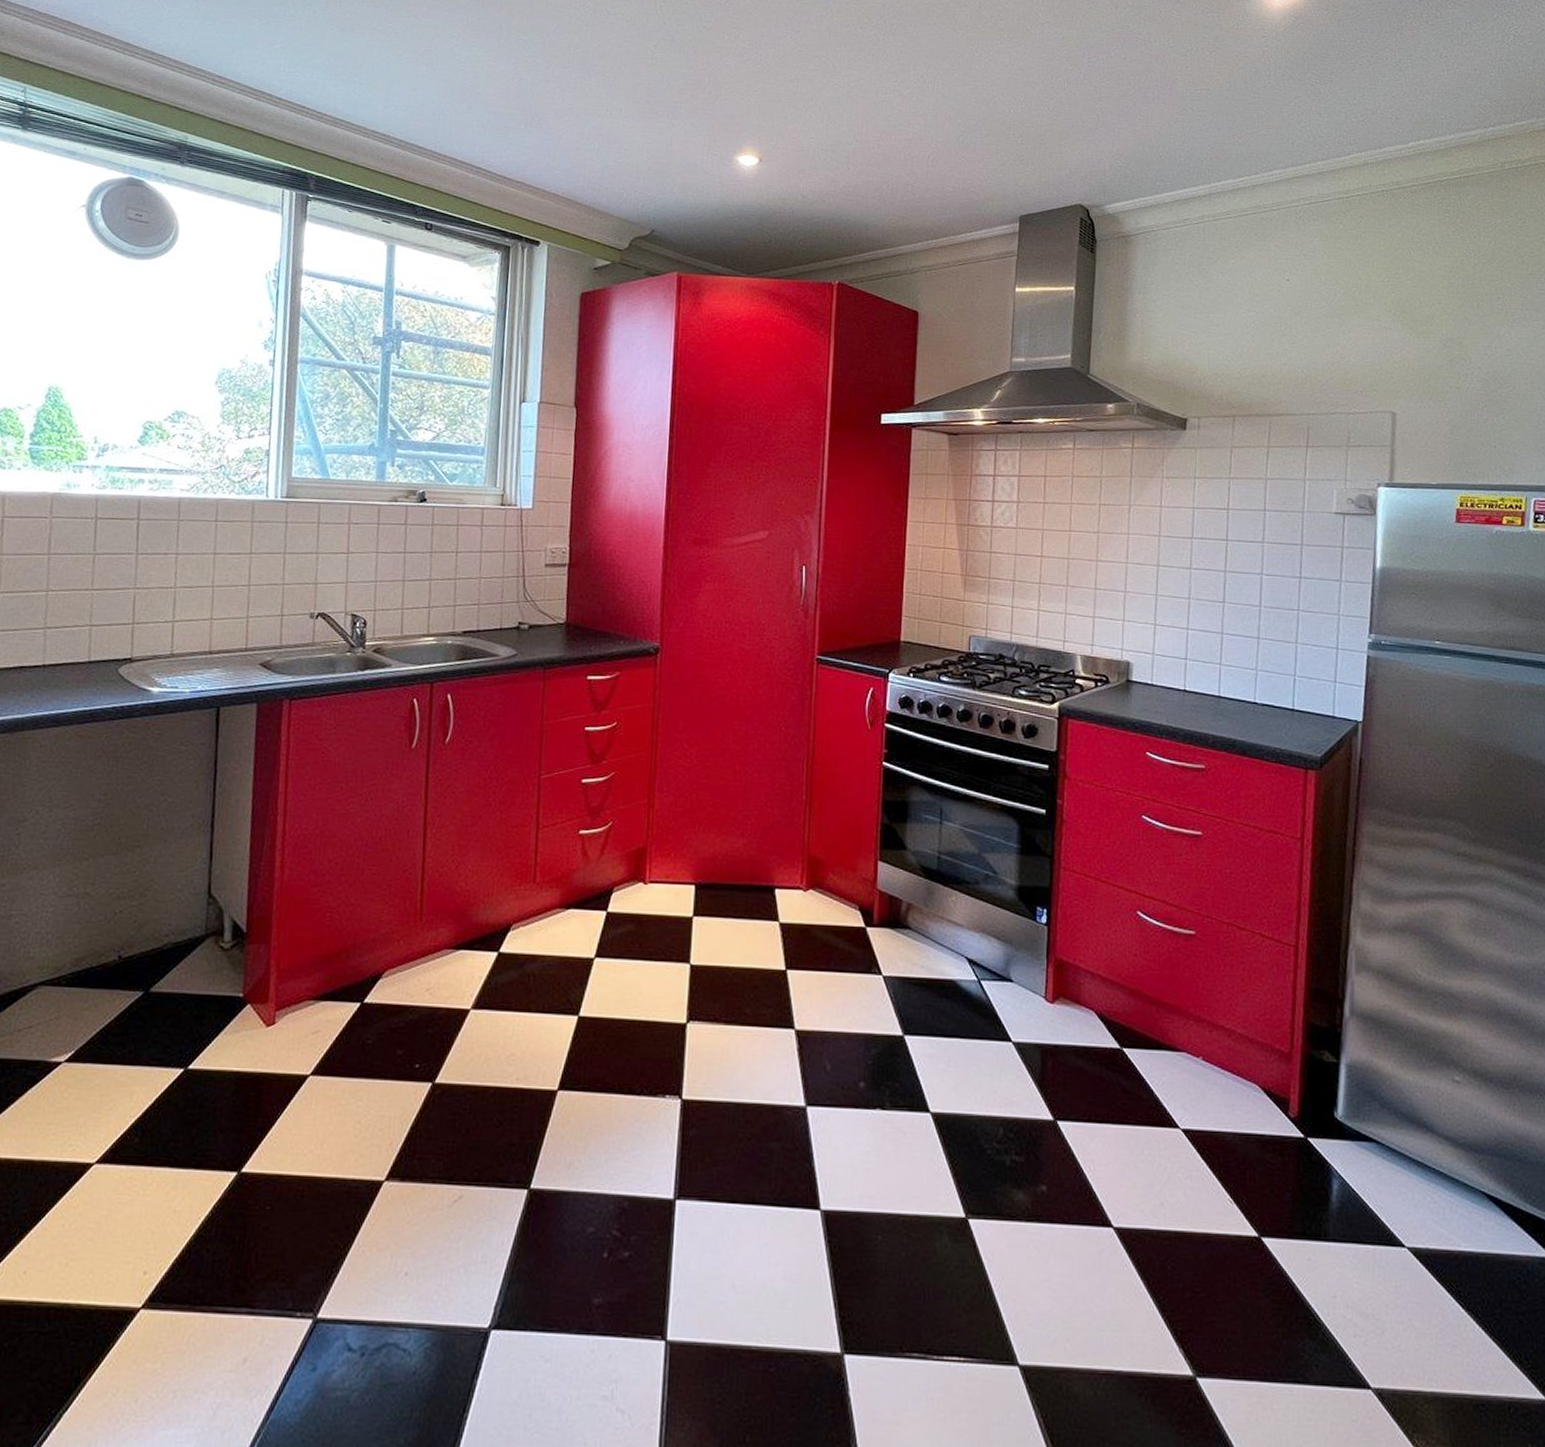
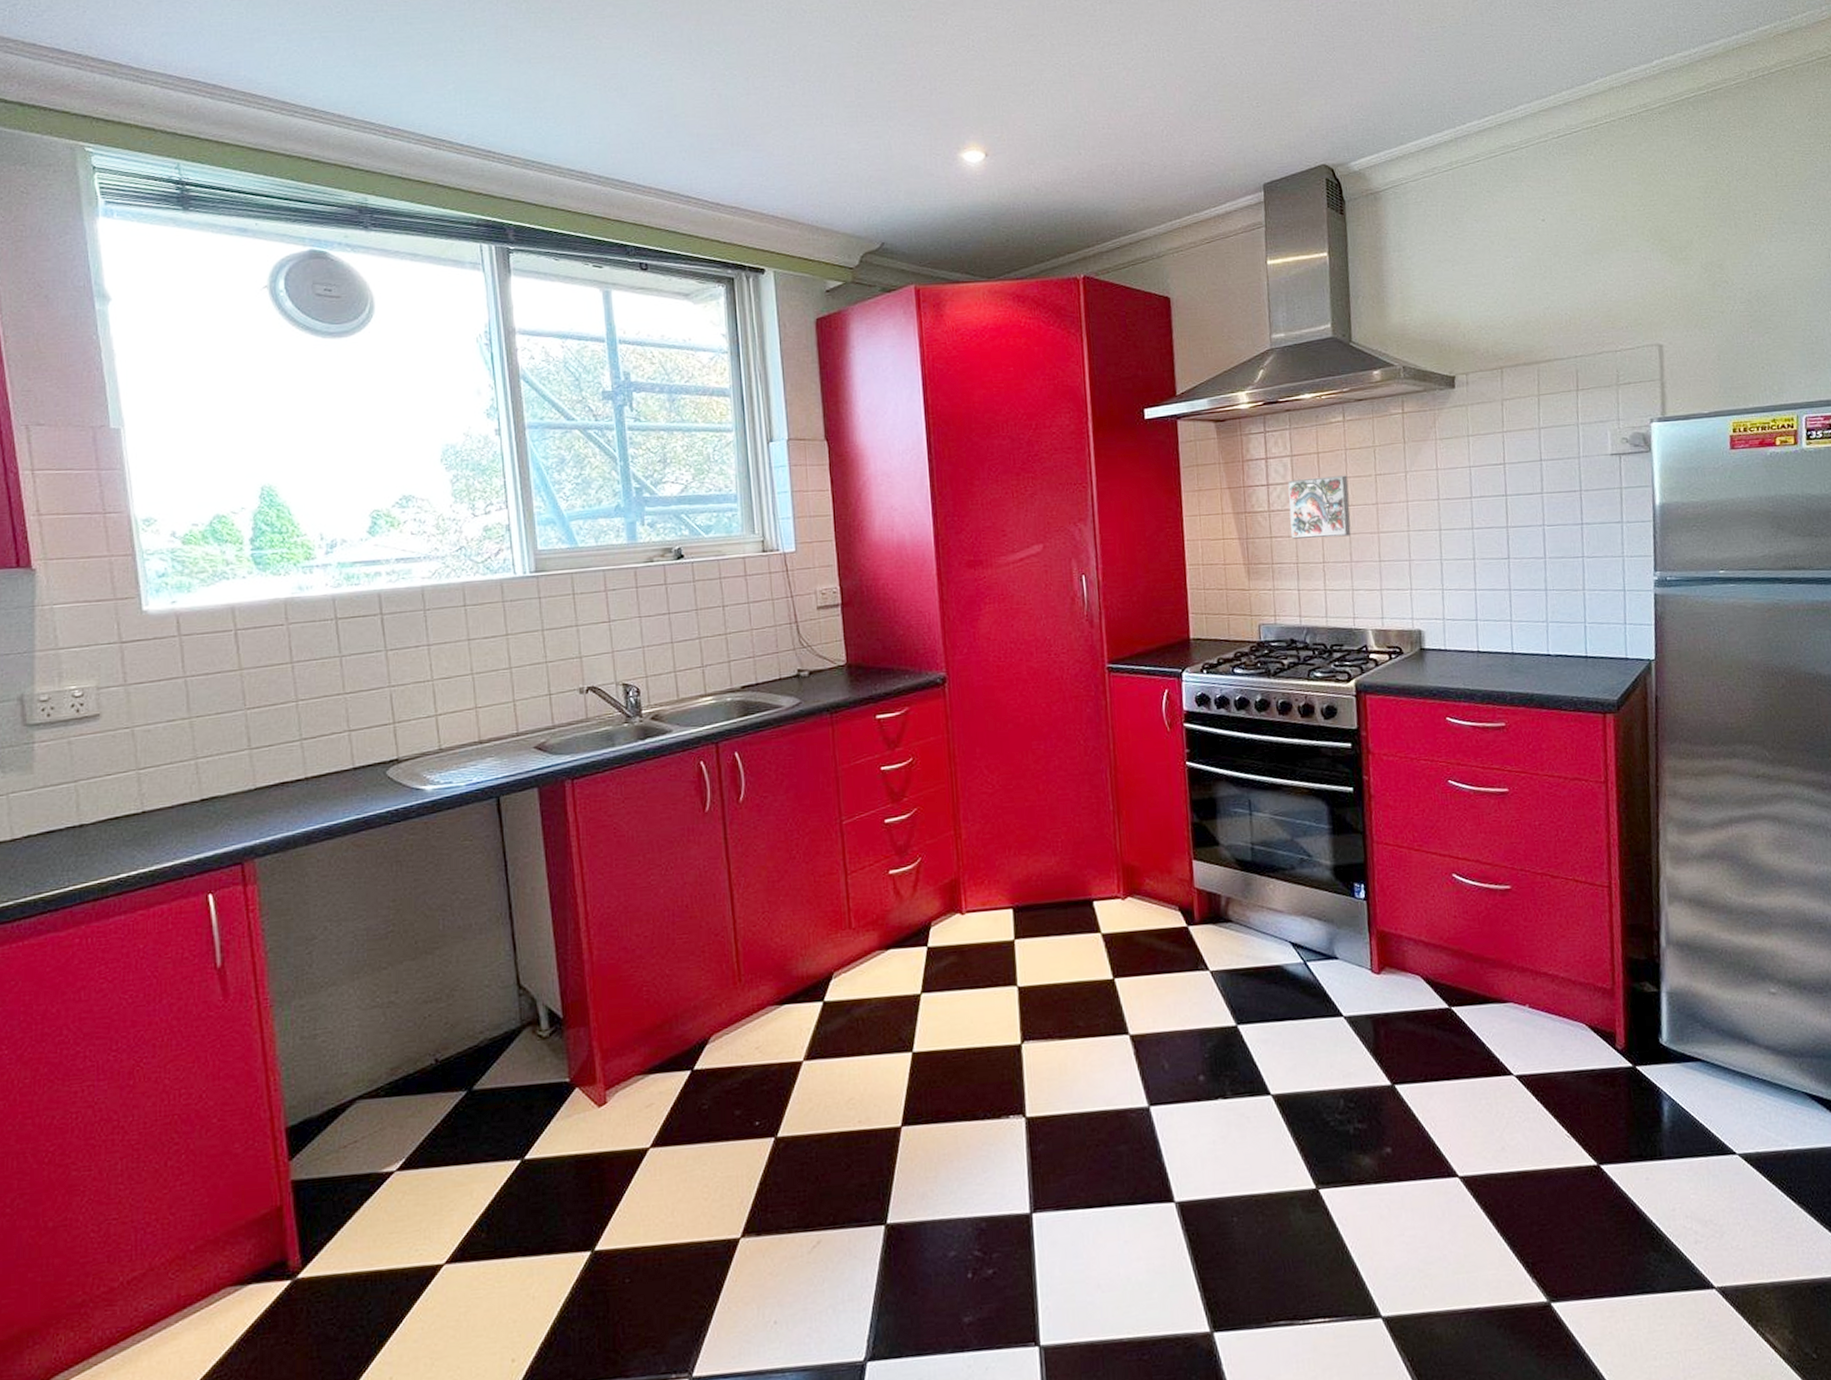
decorative tile: none [1010,499,1072,561] -> present [1288,475,1351,539]

